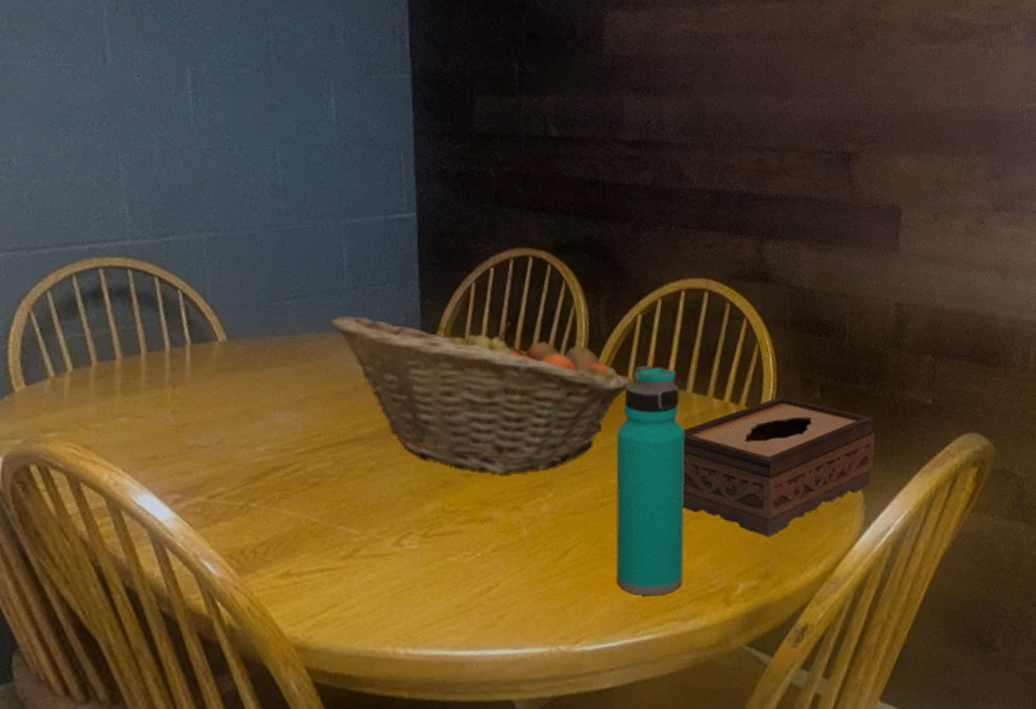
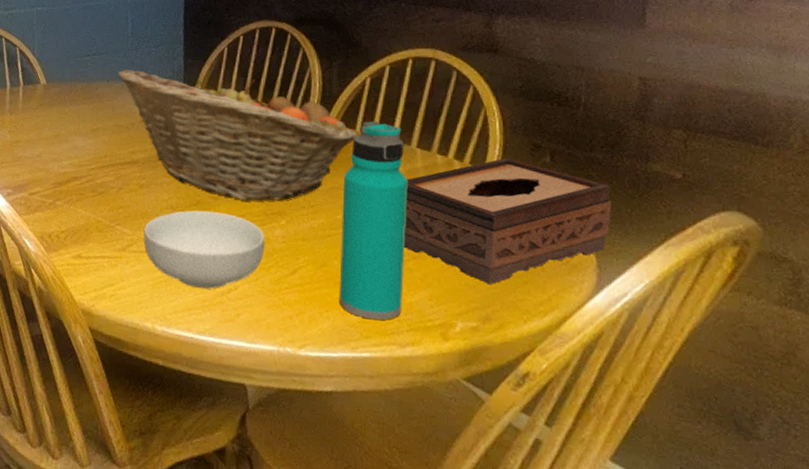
cereal bowl: none [376,493,530,591] -> present [143,210,266,289]

